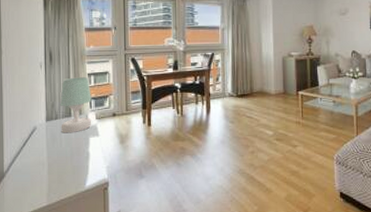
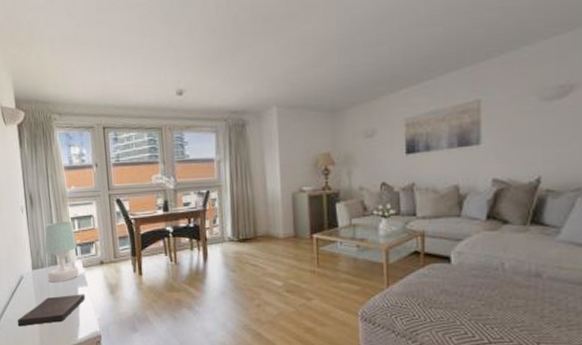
book: none [26,143,96,176] -> present [17,294,85,327]

